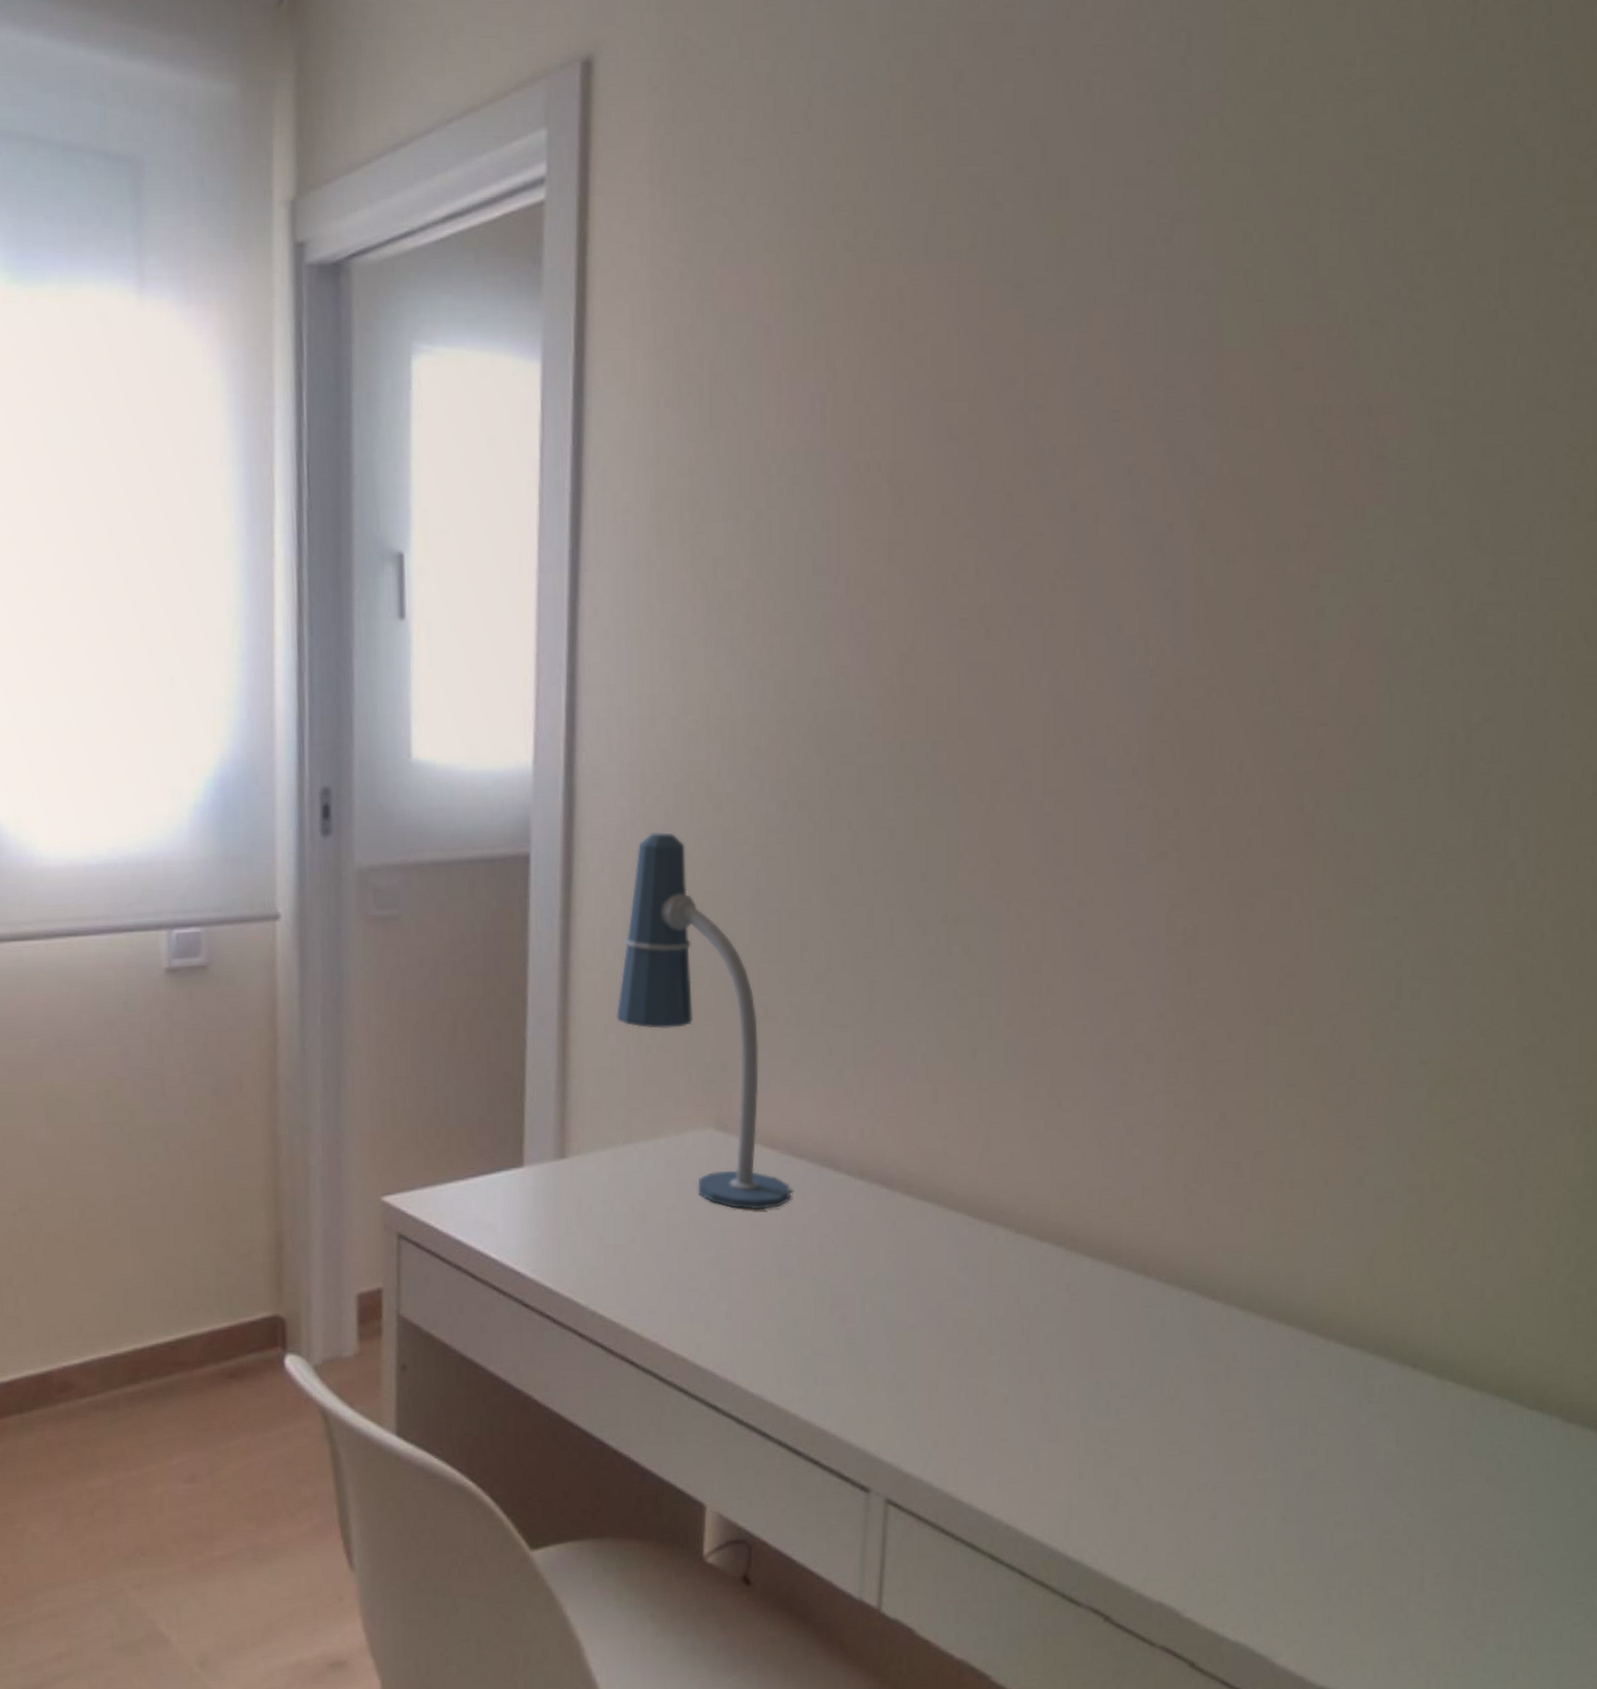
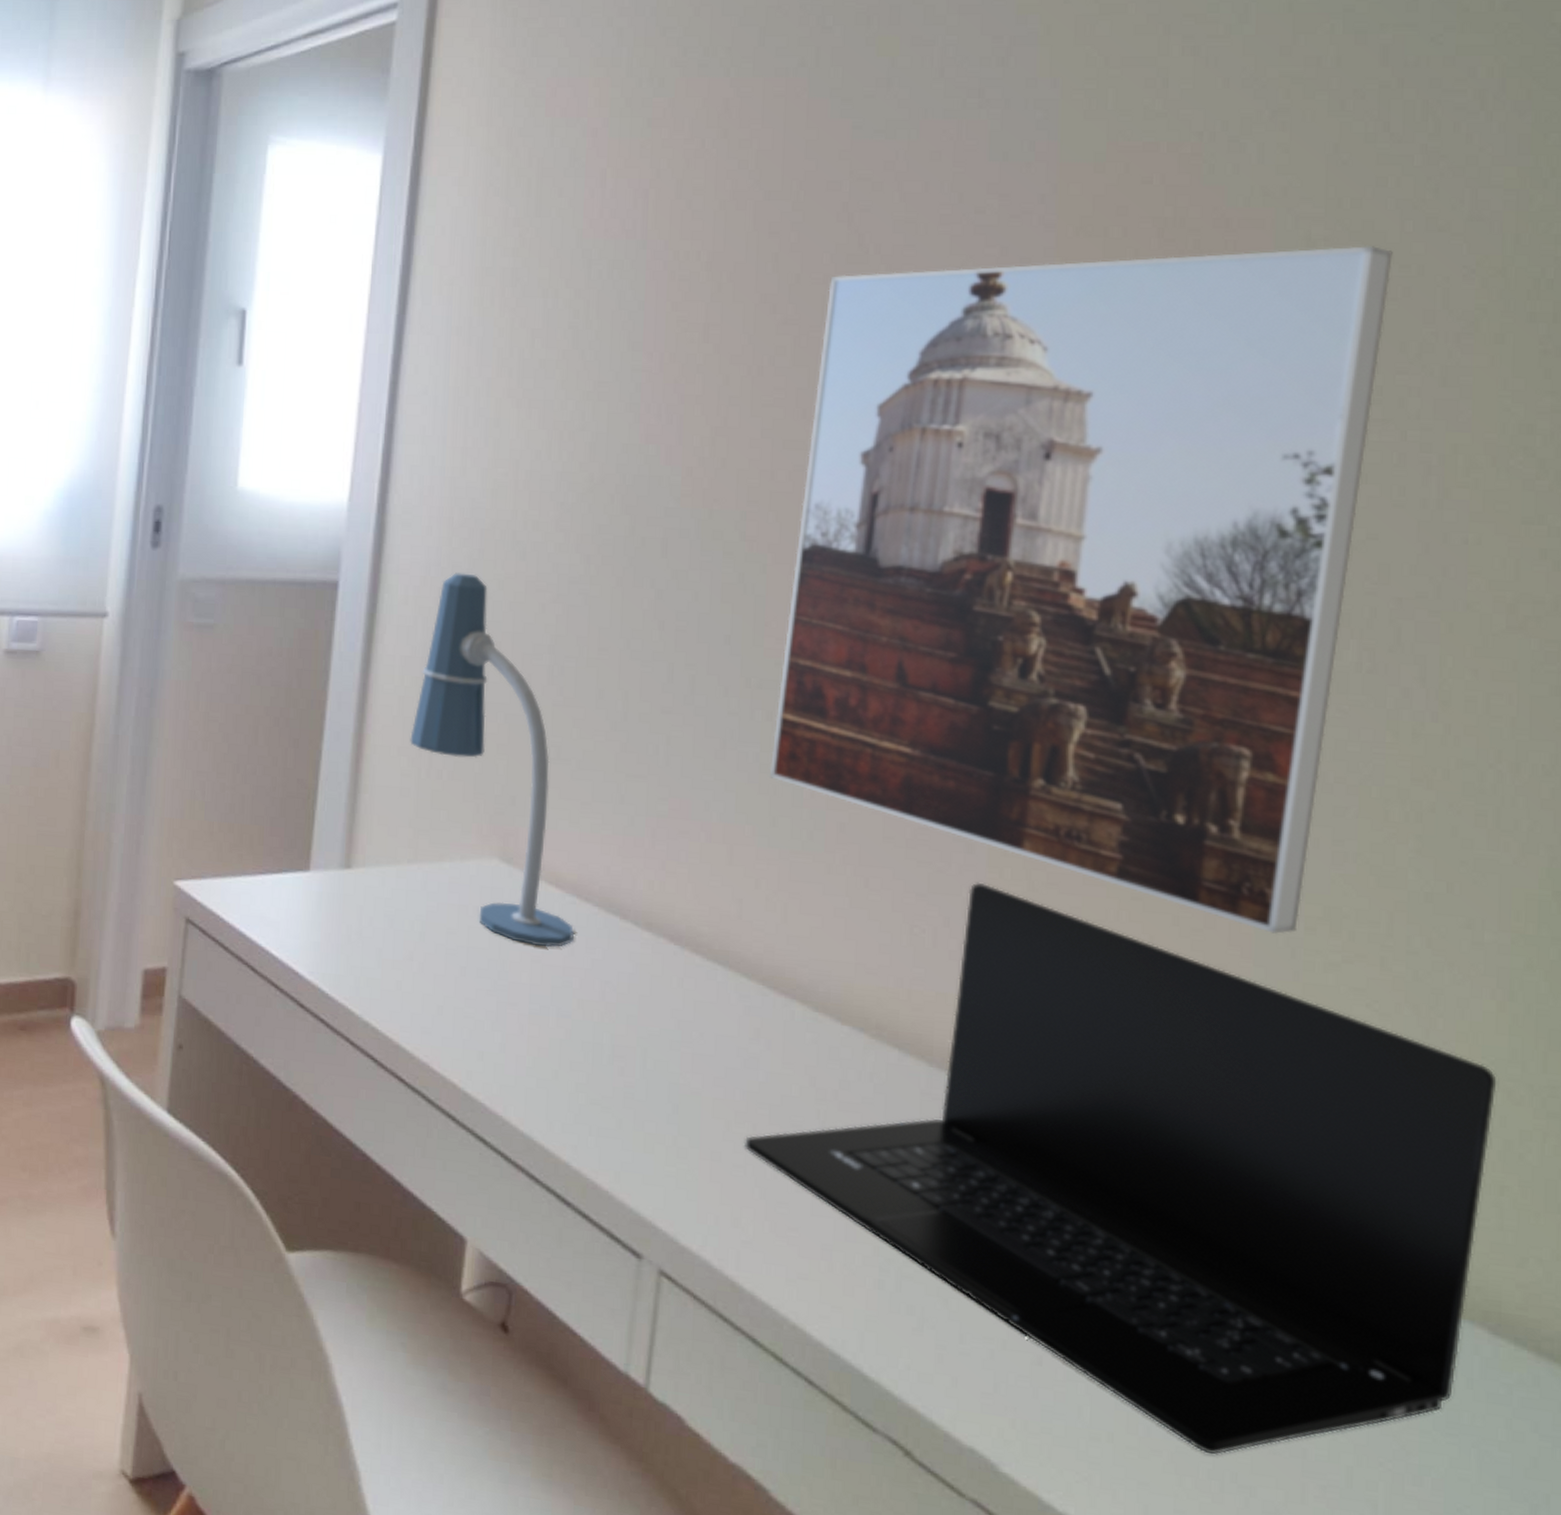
laptop: none [958,1088,1574,1567] -> present [745,882,1497,1456]
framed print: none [967,427,1509,1102] -> present [769,246,1393,934]

